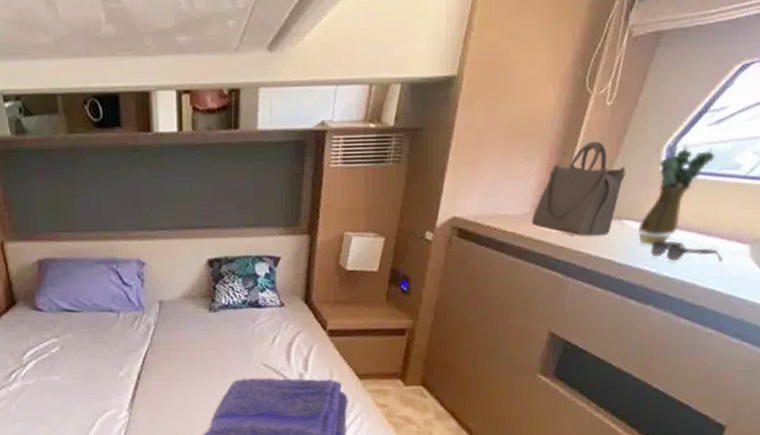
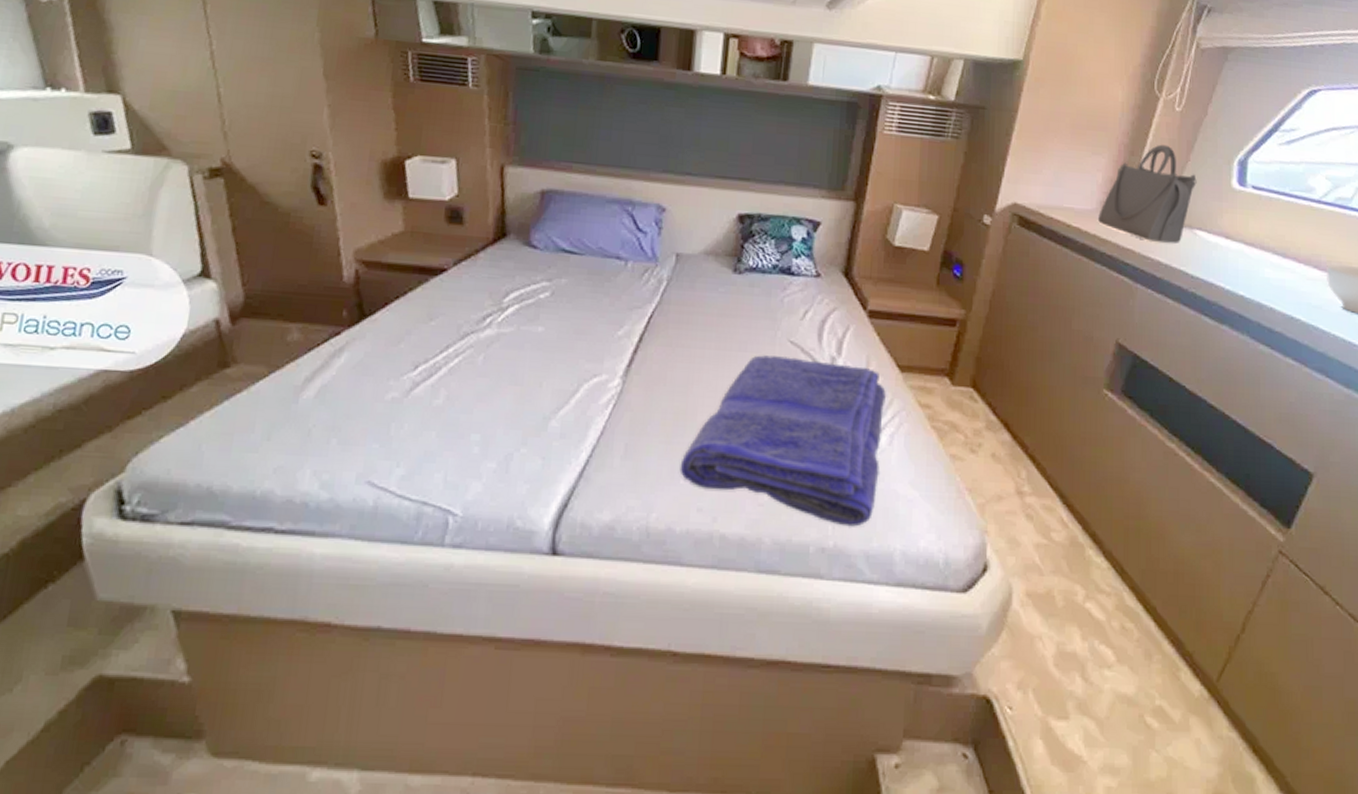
vase: present [637,144,715,246] -> none [1210,160,1287,261]
sunglasses: present [650,241,723,263] -> none [1224,256,1301,288]

